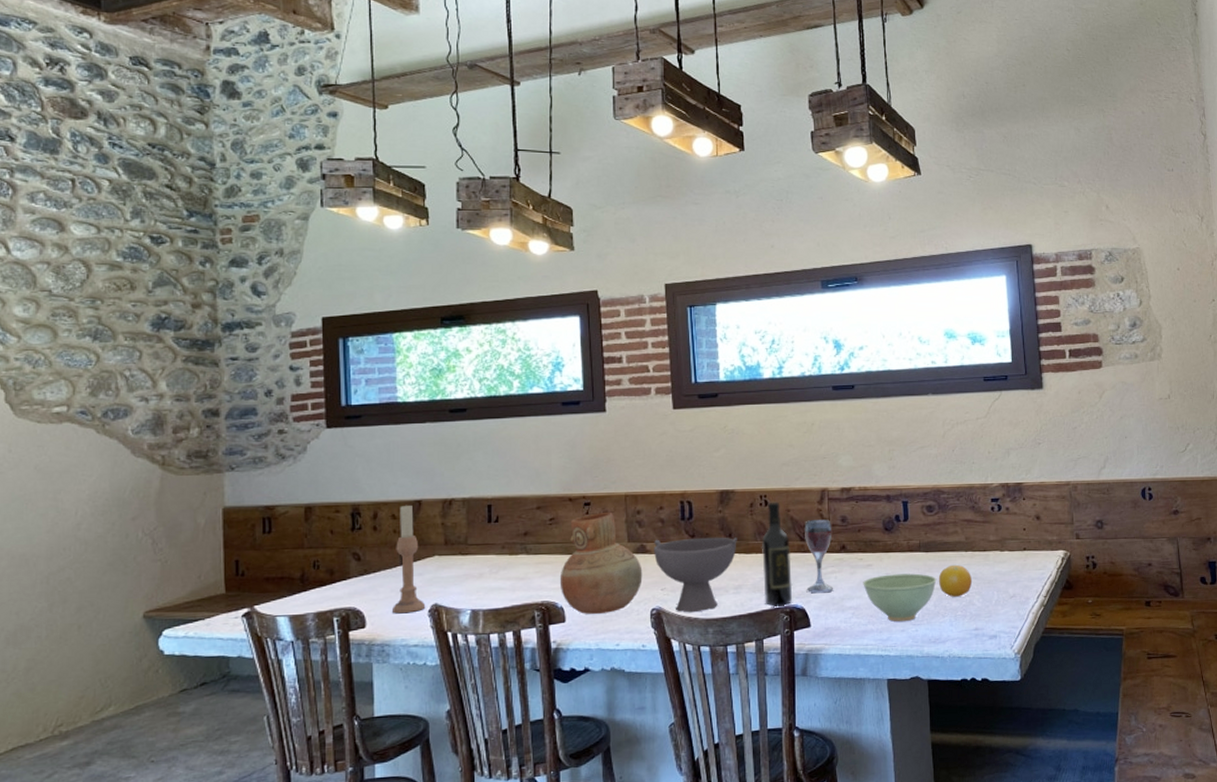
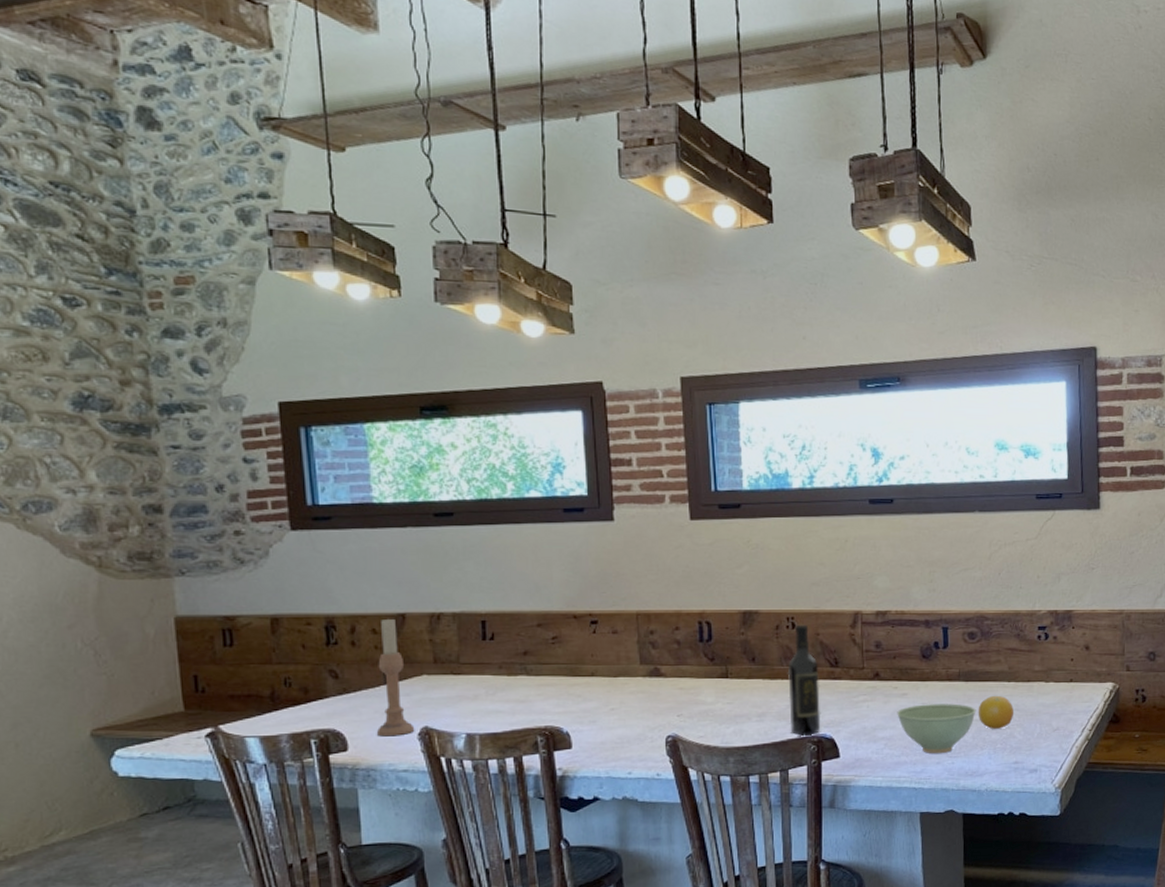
vase: present [559,511,643,614] -> none [564,631,657,740]
bowl: present [653,537,737,613] -> none [668,661,761,741]
cup: present [804,519,834,594] -> none [834,645,866,723]

